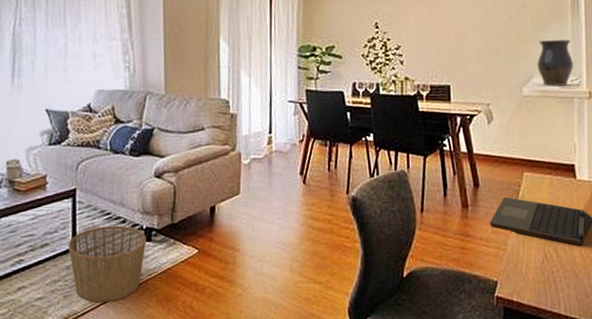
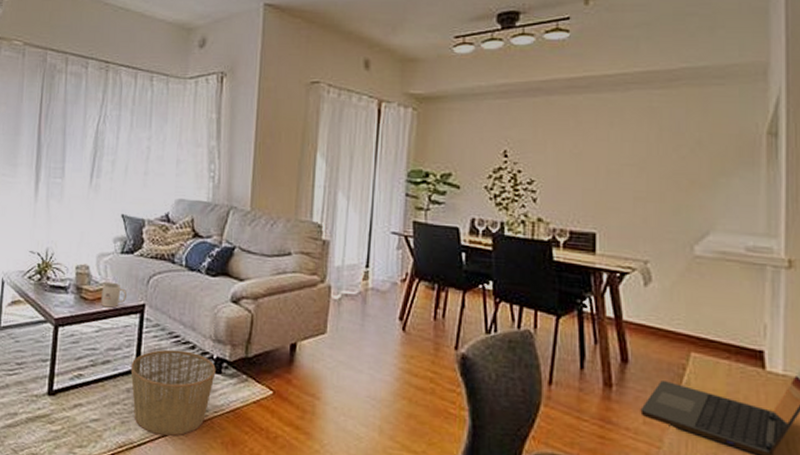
mug: none [33,173,58,196] -> present [101,283,126,308]
vase: present [537,39,574,86] -> none [716,189,768,249]

